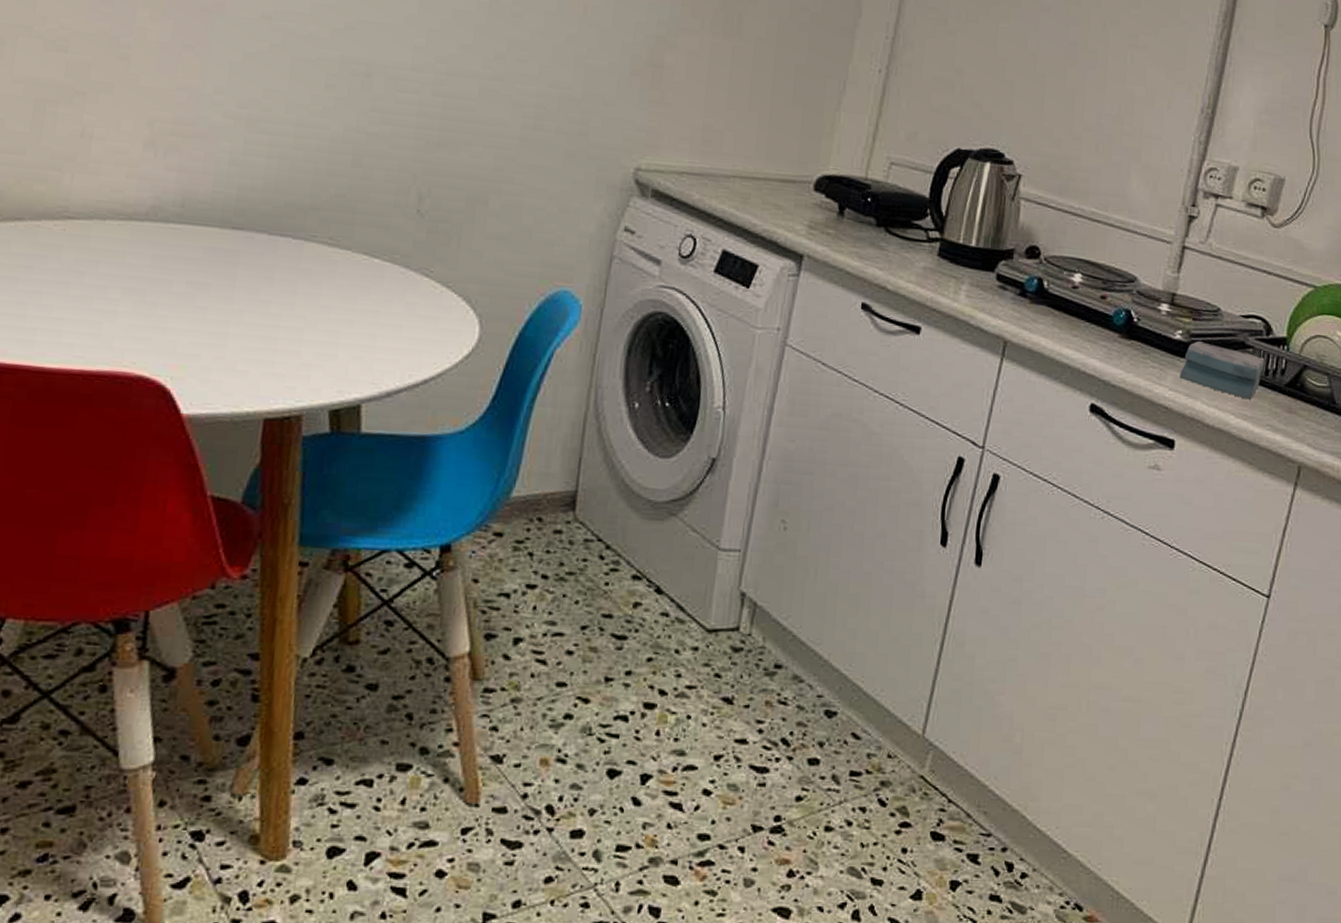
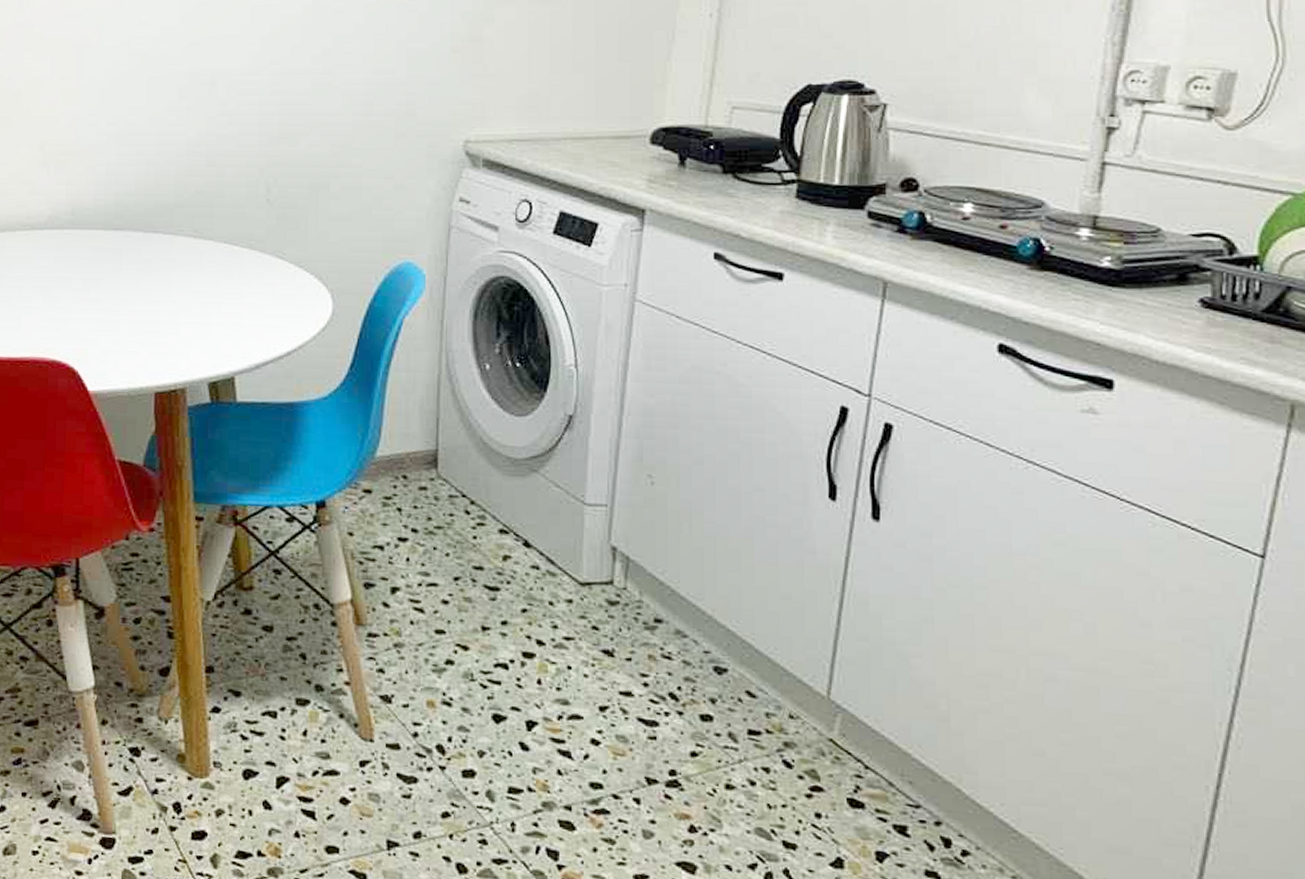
sponge: present [1179,340,1265,400] -> none [1112,266,1230,330]

